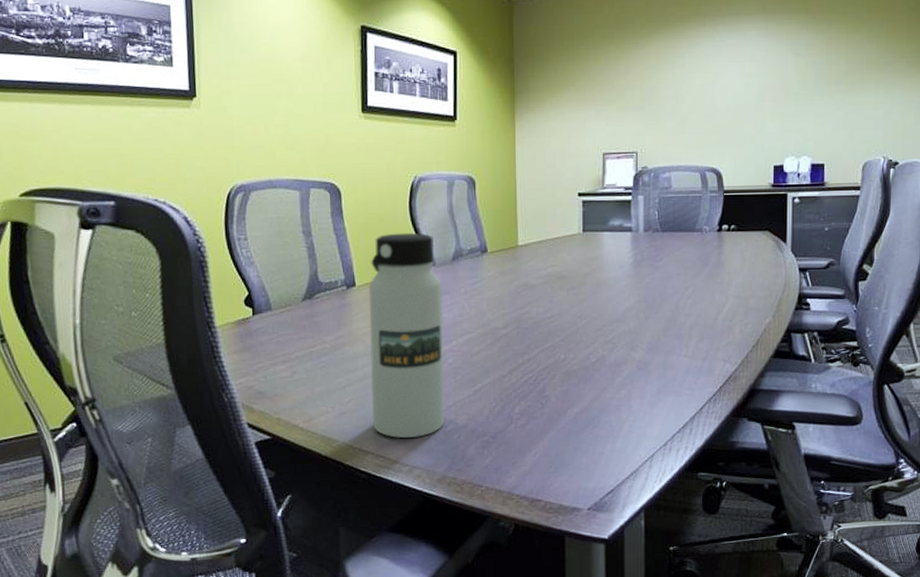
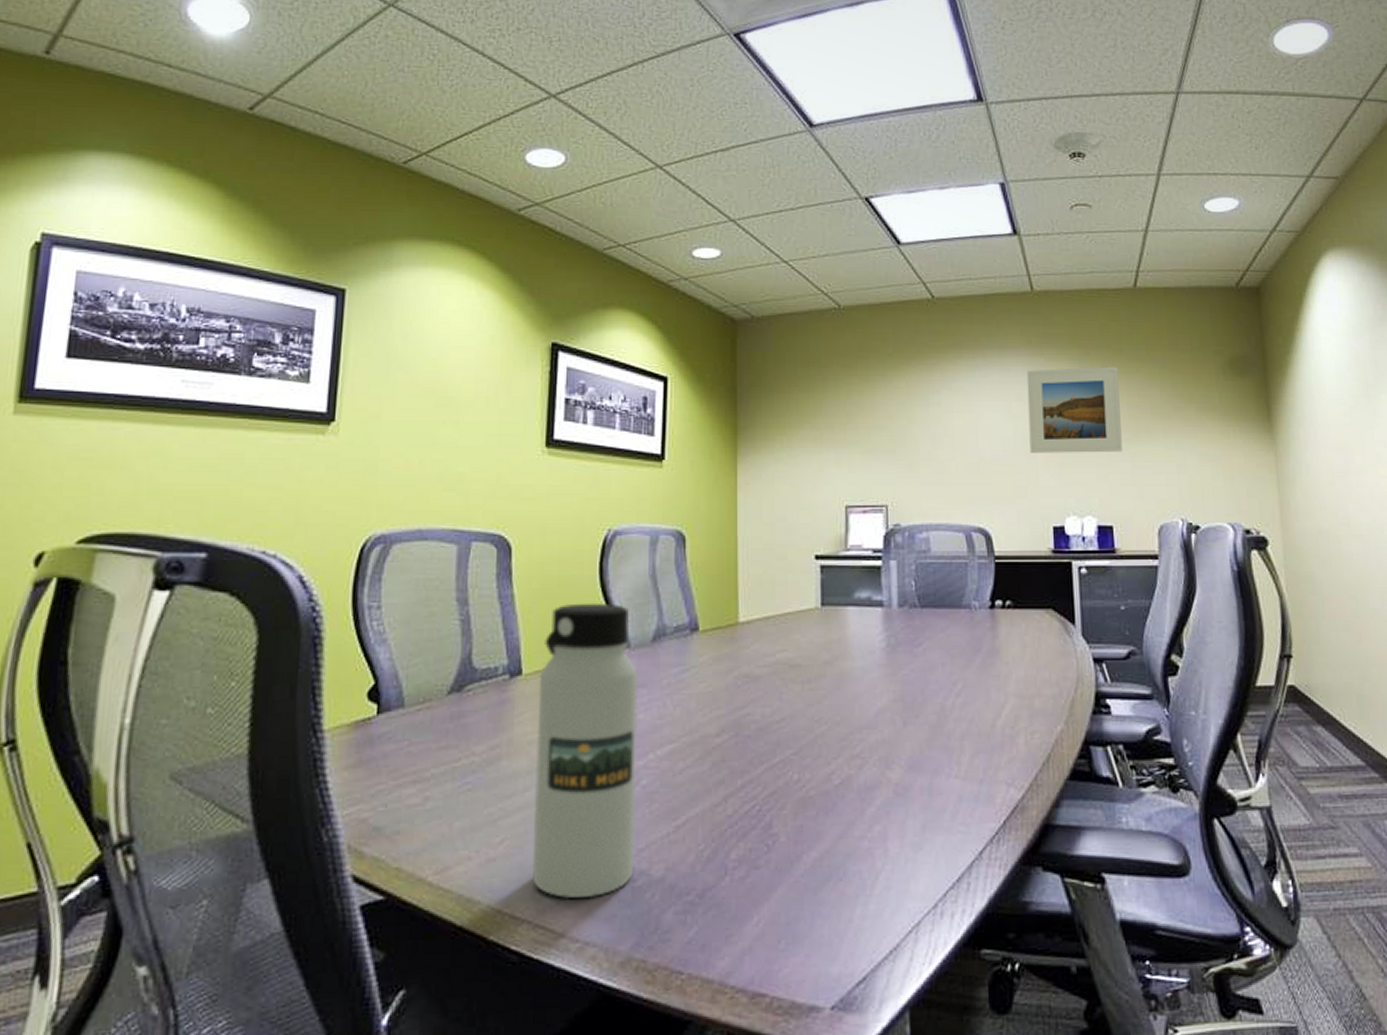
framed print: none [759,28,841,105] -> present [1026,366,1123,453]

